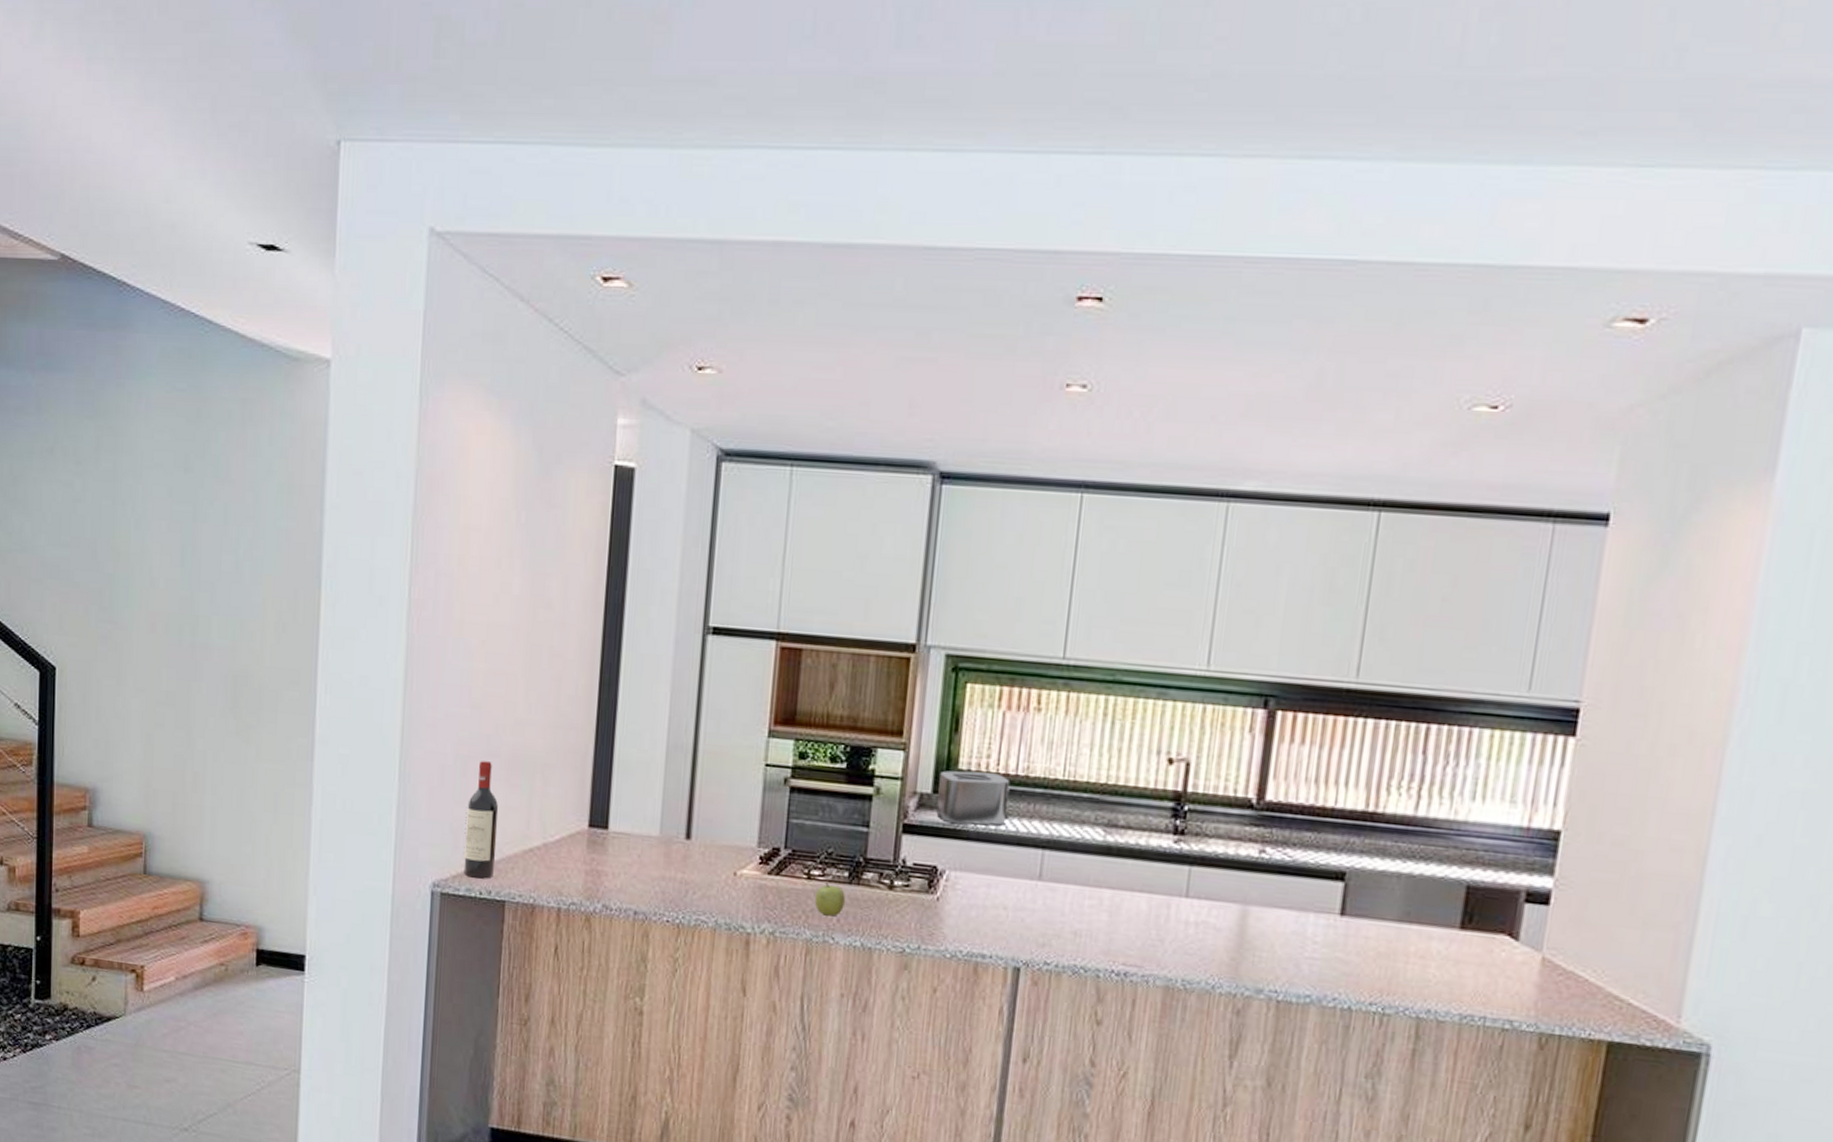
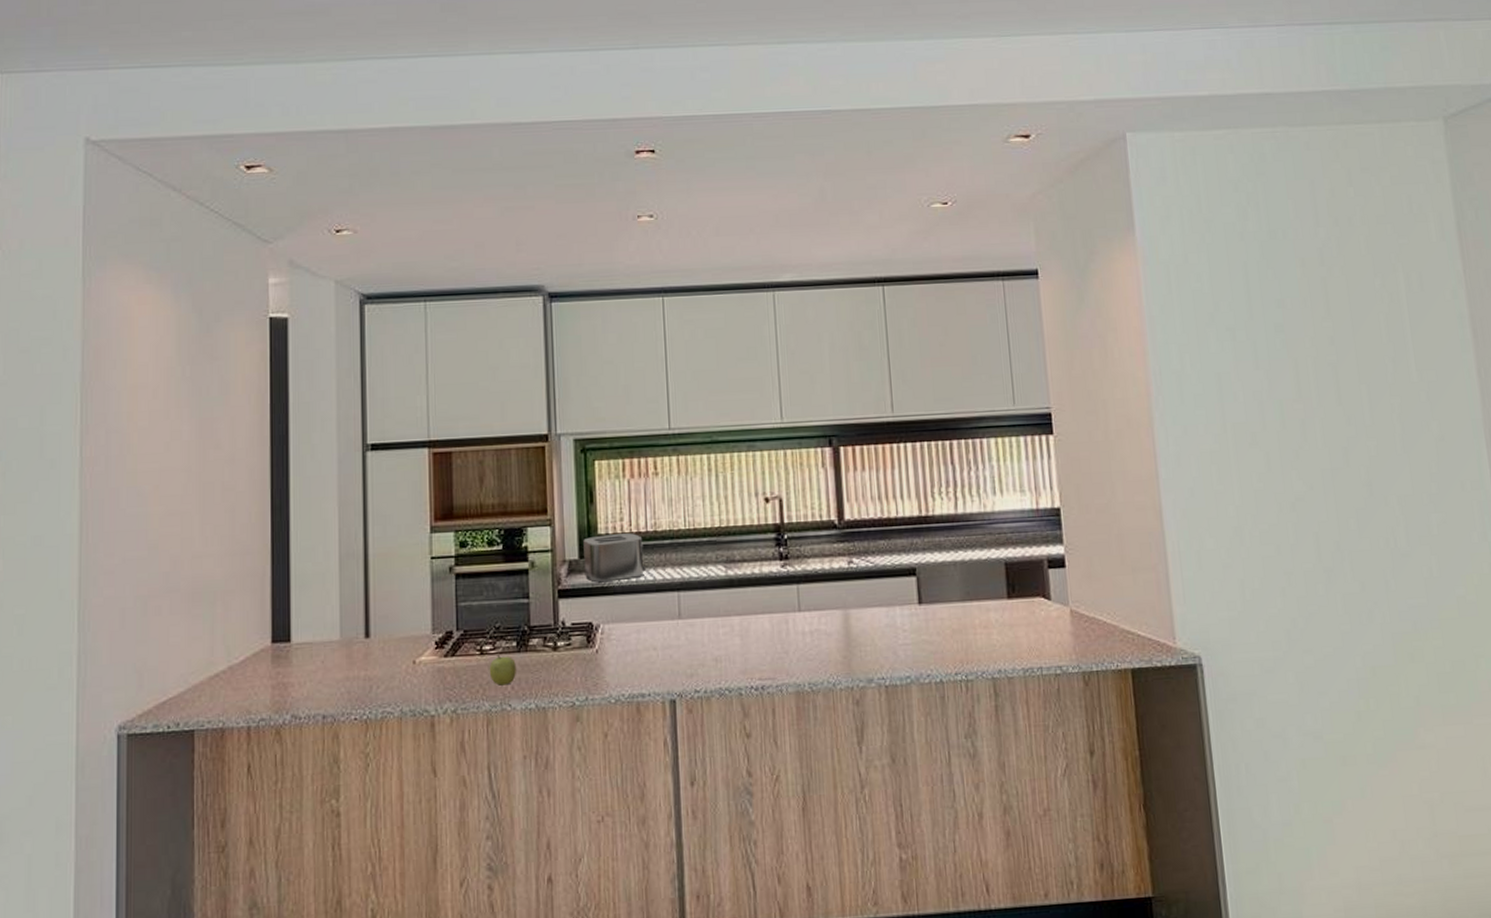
wine bottle: present [463,761,499,880] -> none [150,597,182,715]

